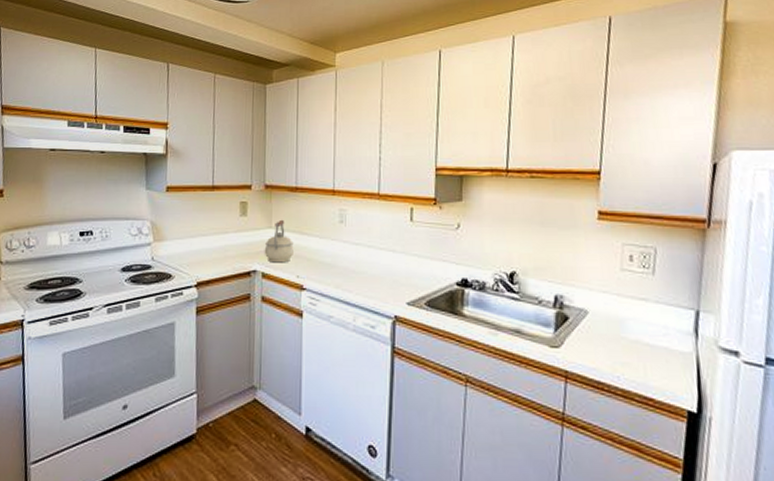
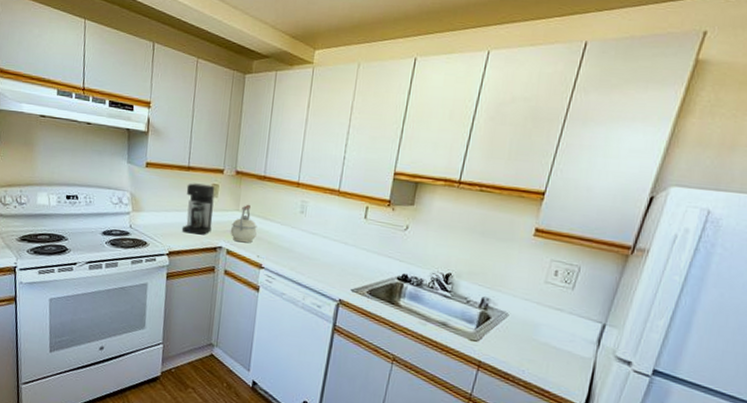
coffee maker: none [210,203,244,259] -> present [181,183,215,235]

